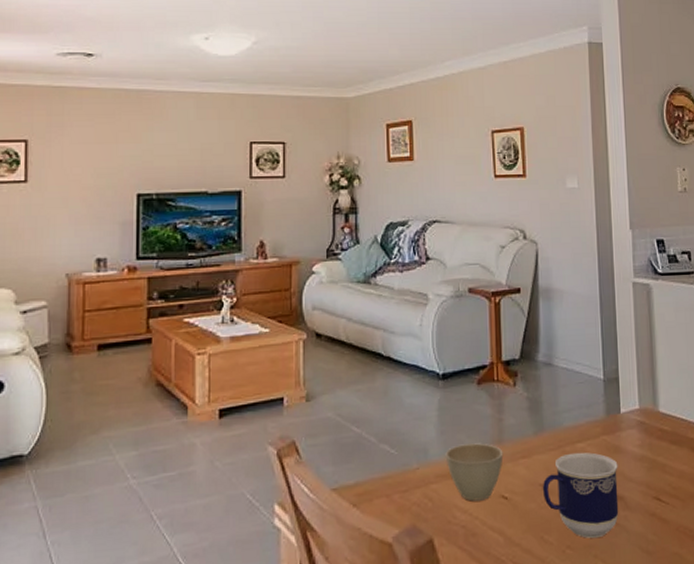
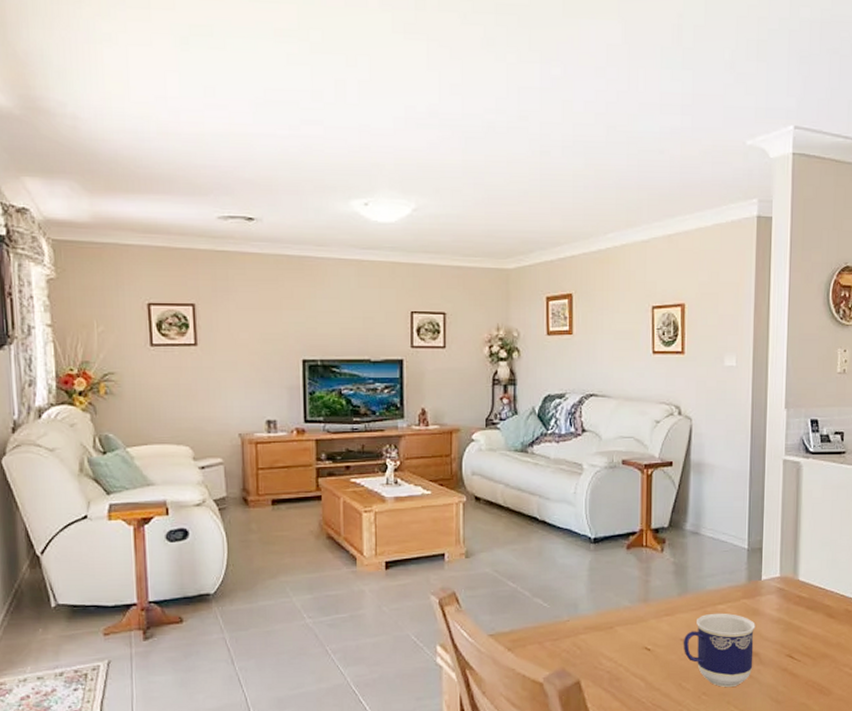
cup: present [445,443,504,501] -> none [594,601,648,651]

